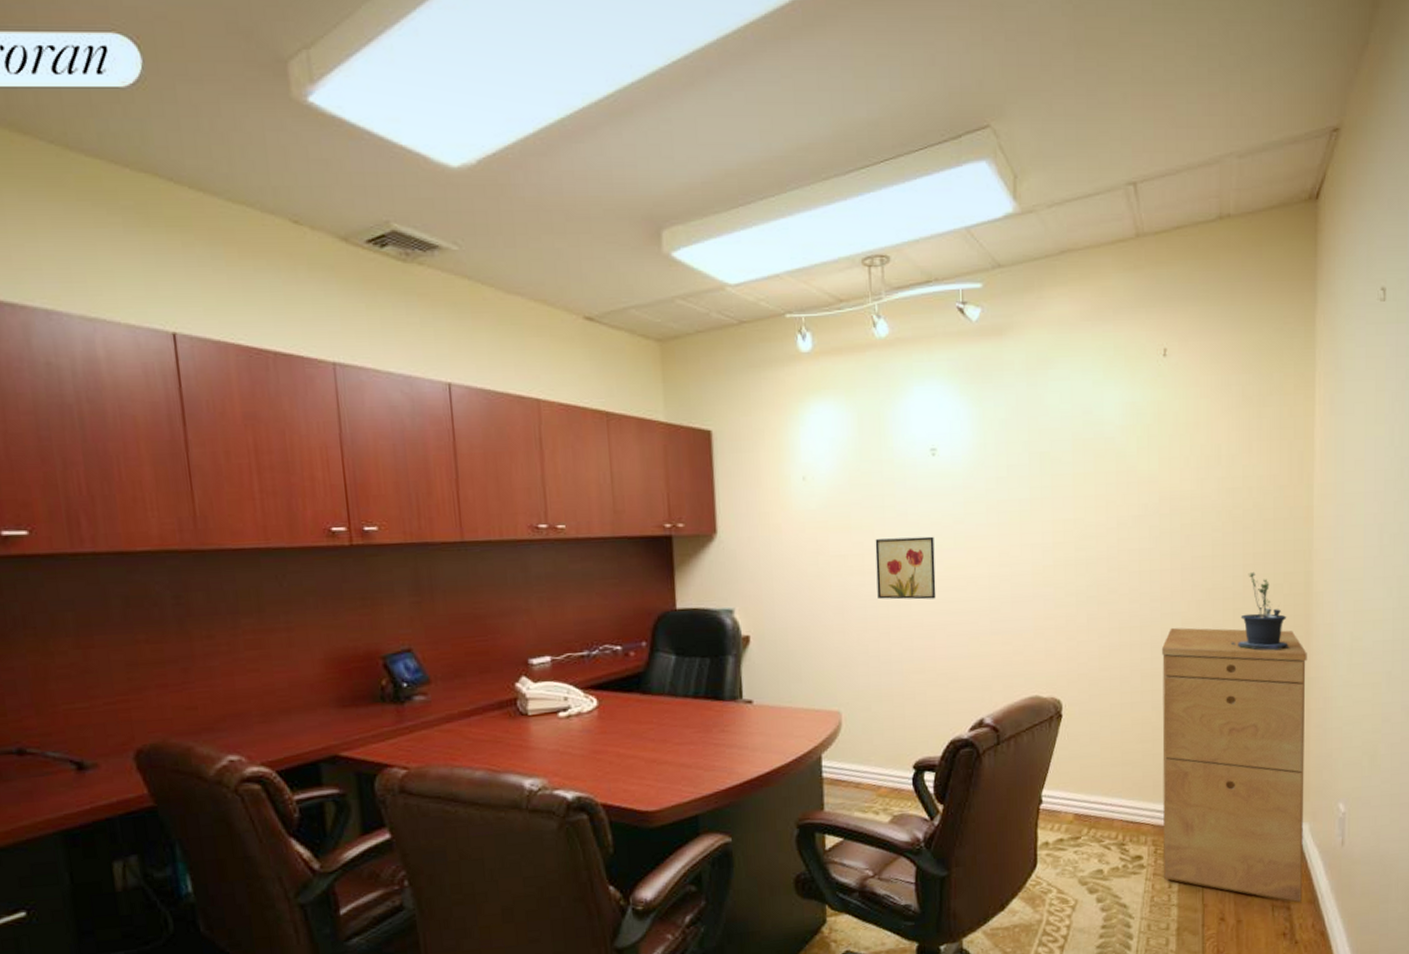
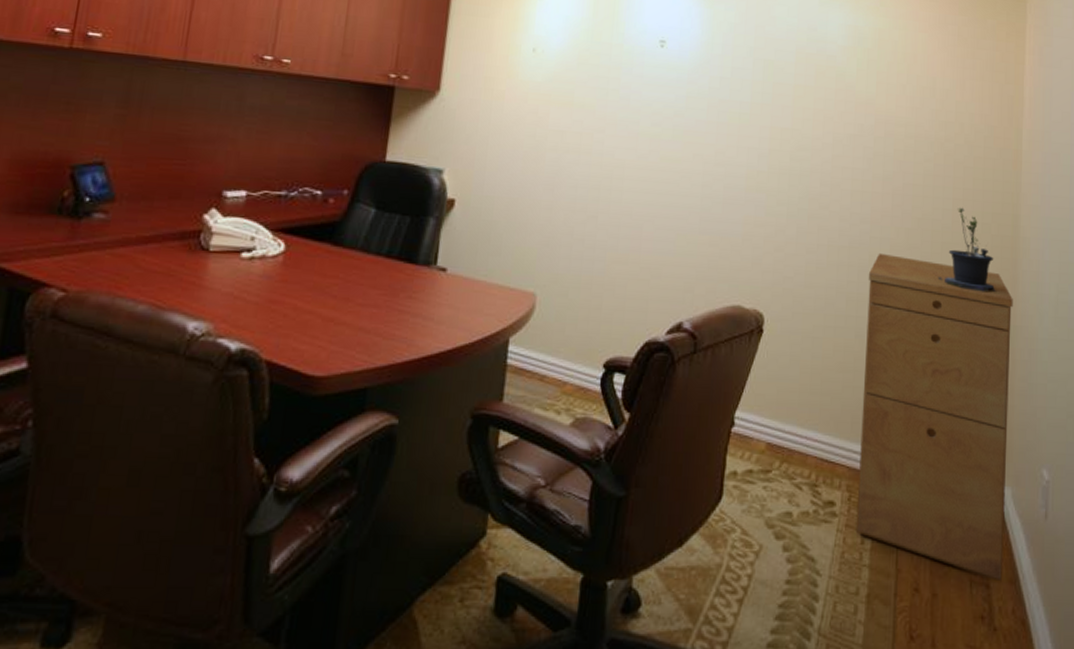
wall art: present [875,536,936,600] -> none [590,120,653,189]

